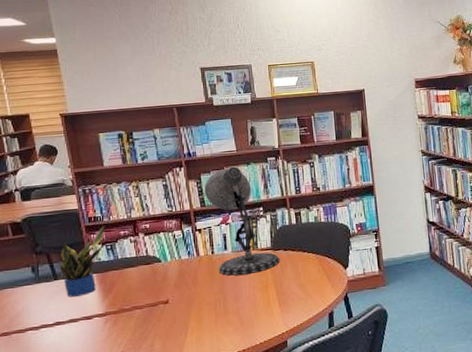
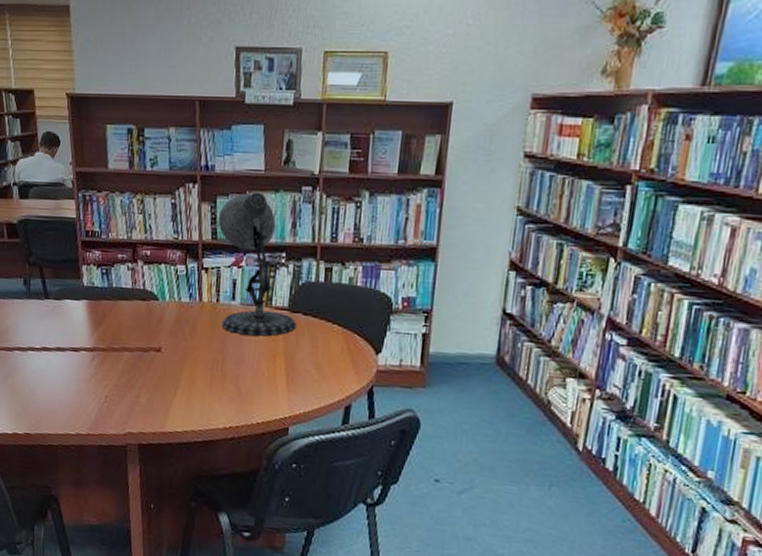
potted plant: present [60,225,105,297] -> none [52,243,102,323]

